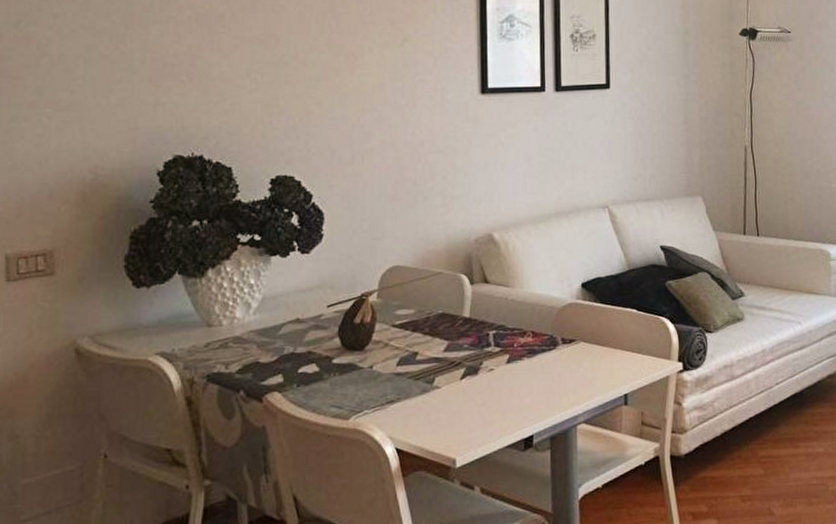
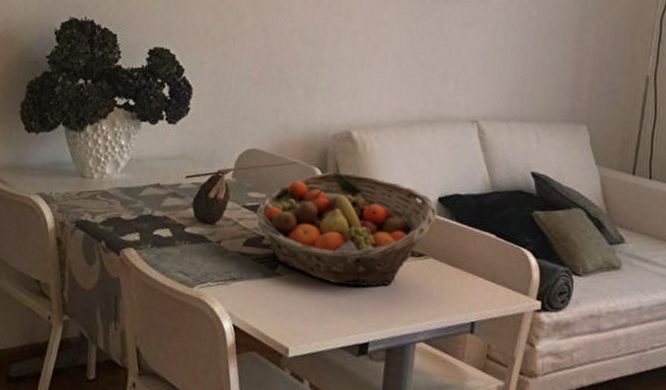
fruit basket: none [406,274,582,386] -> present [256,172,437,287]

